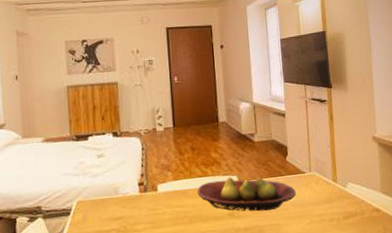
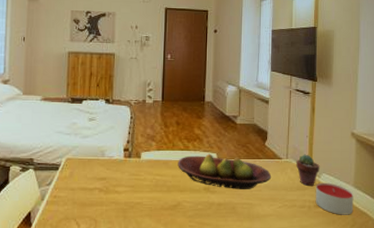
potted succulent: none [320,165,345,198] -> present [296,154,320,186]
candle: none [342,191,383,224] -> present [315,182,354,215]

